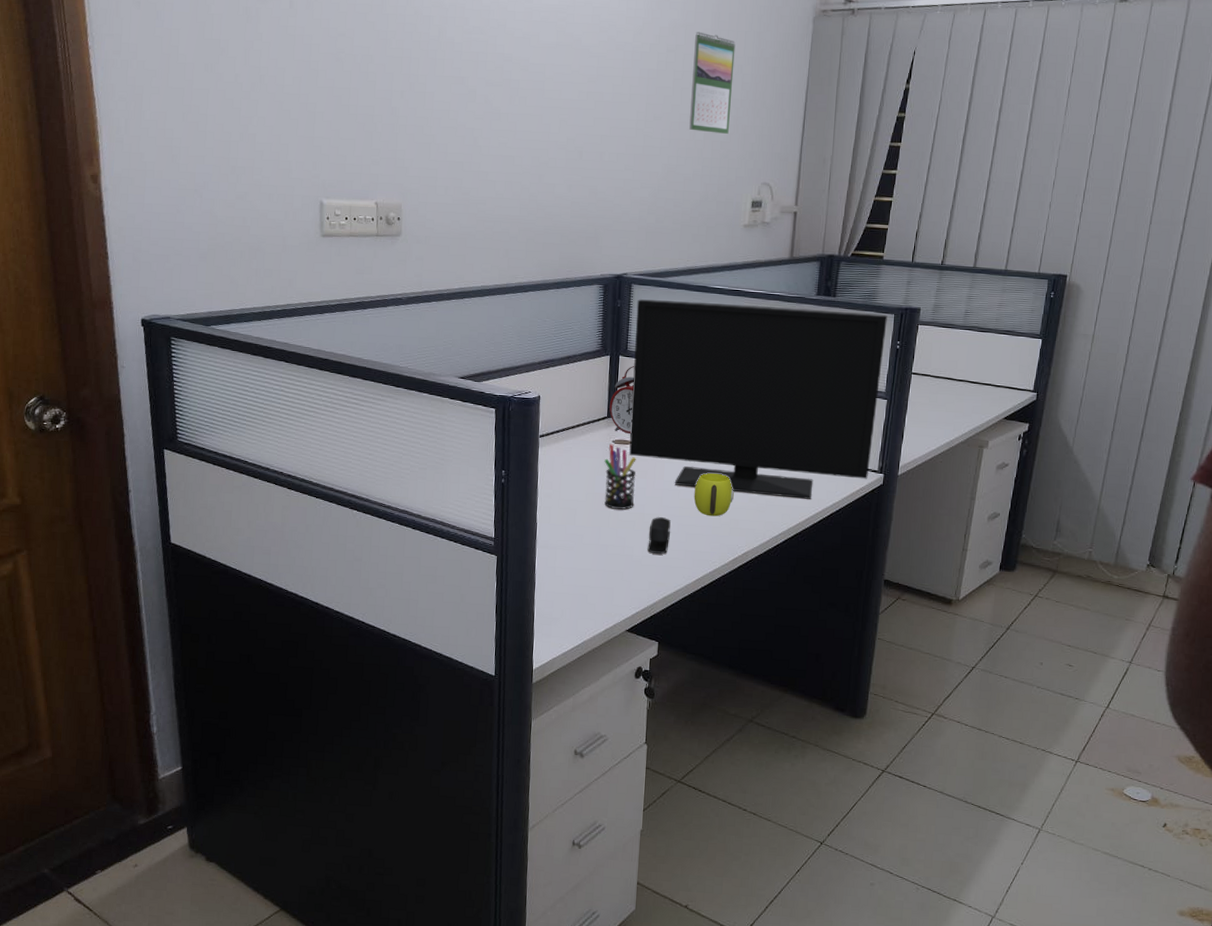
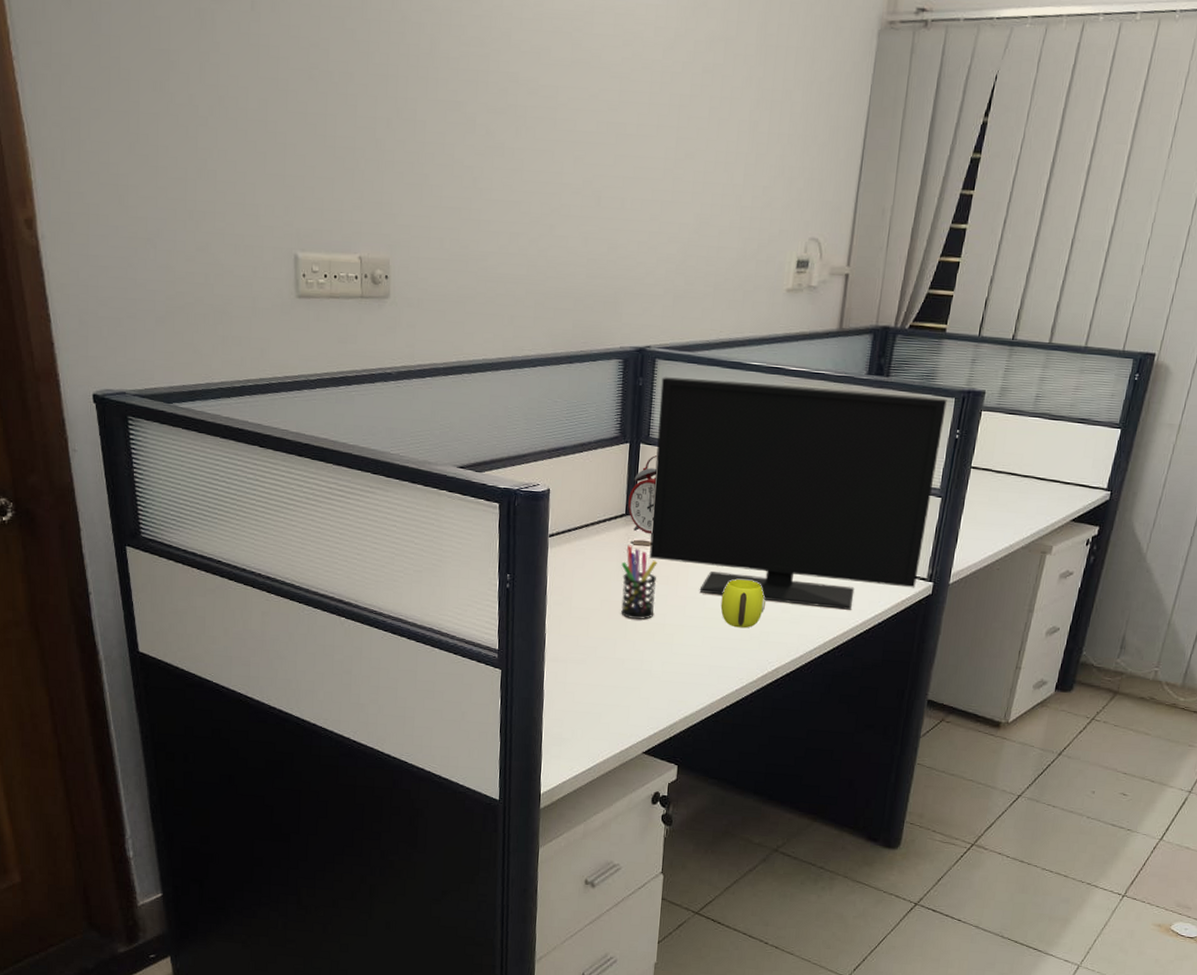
stapler: present [647,517,671,554] -> none [668,628,694,670]
calendar: present [689,31,736,134] -> none [726,47,785,177]

